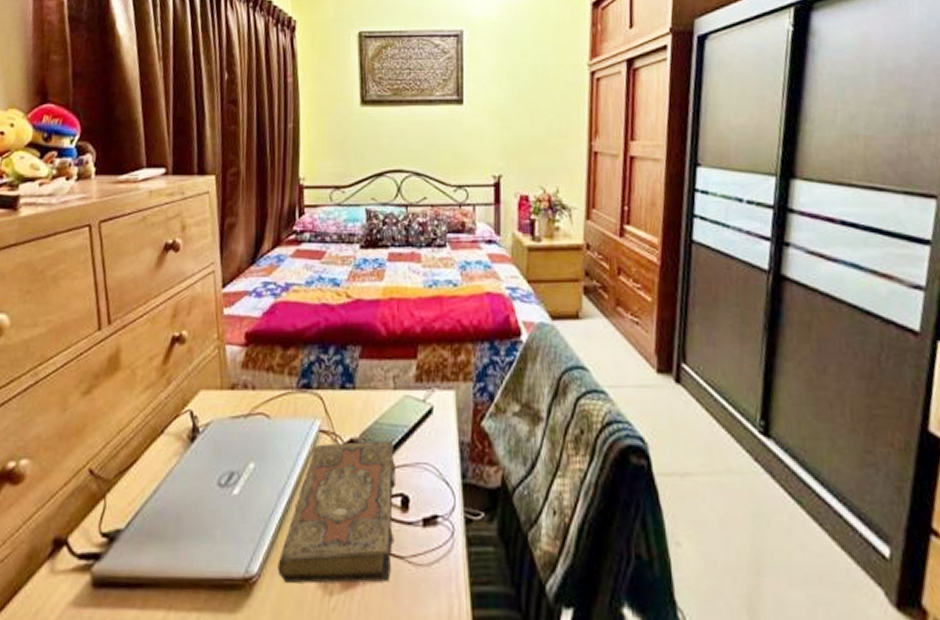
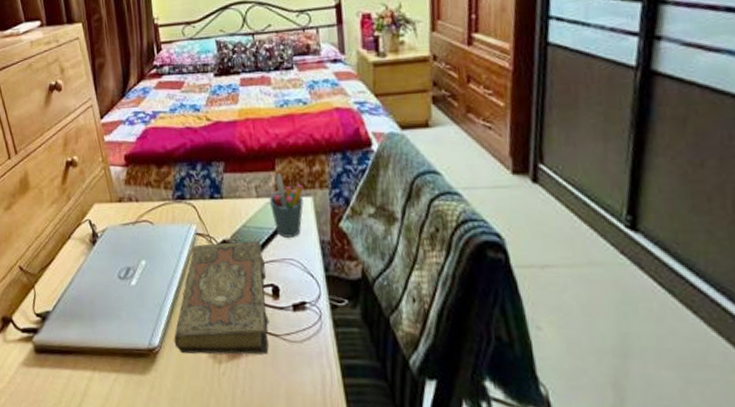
pen holder: none [407,363,446,437] -> present [269,174,304,237]

